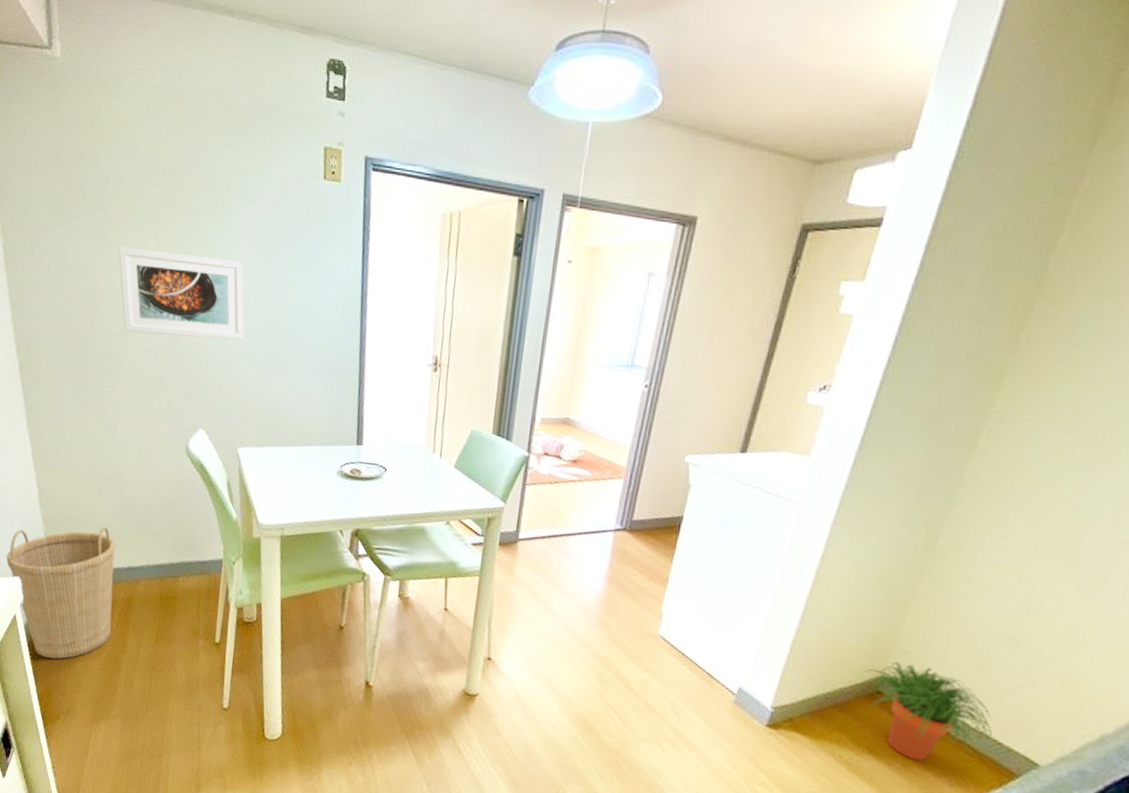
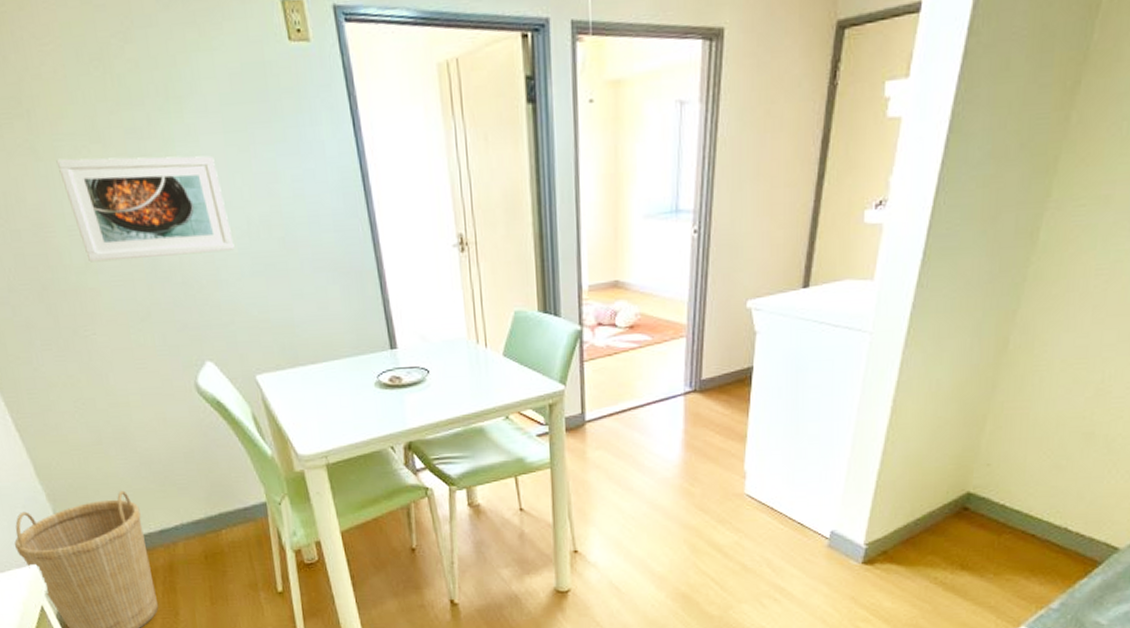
potted plant: present [864,662,993,762] -> none [950,475,1075,568]

